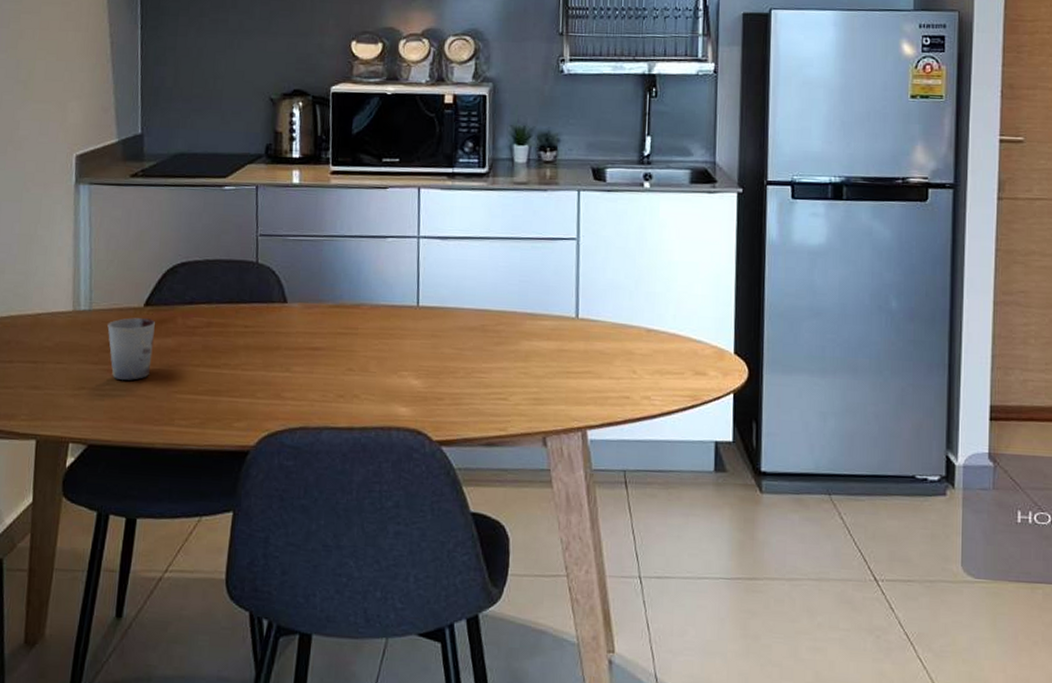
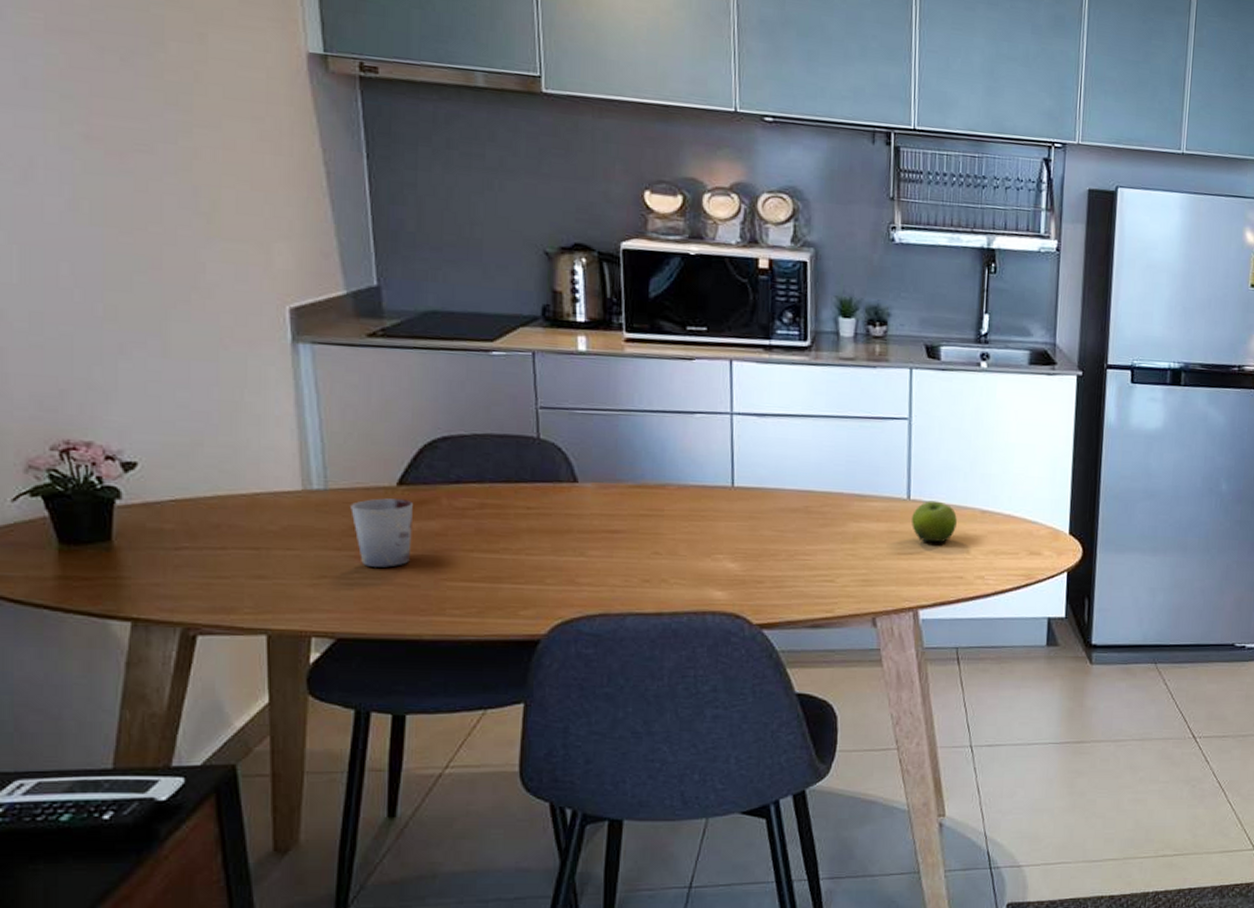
fruit: none [580,319,623,362] -> present [912,501,957,543]

